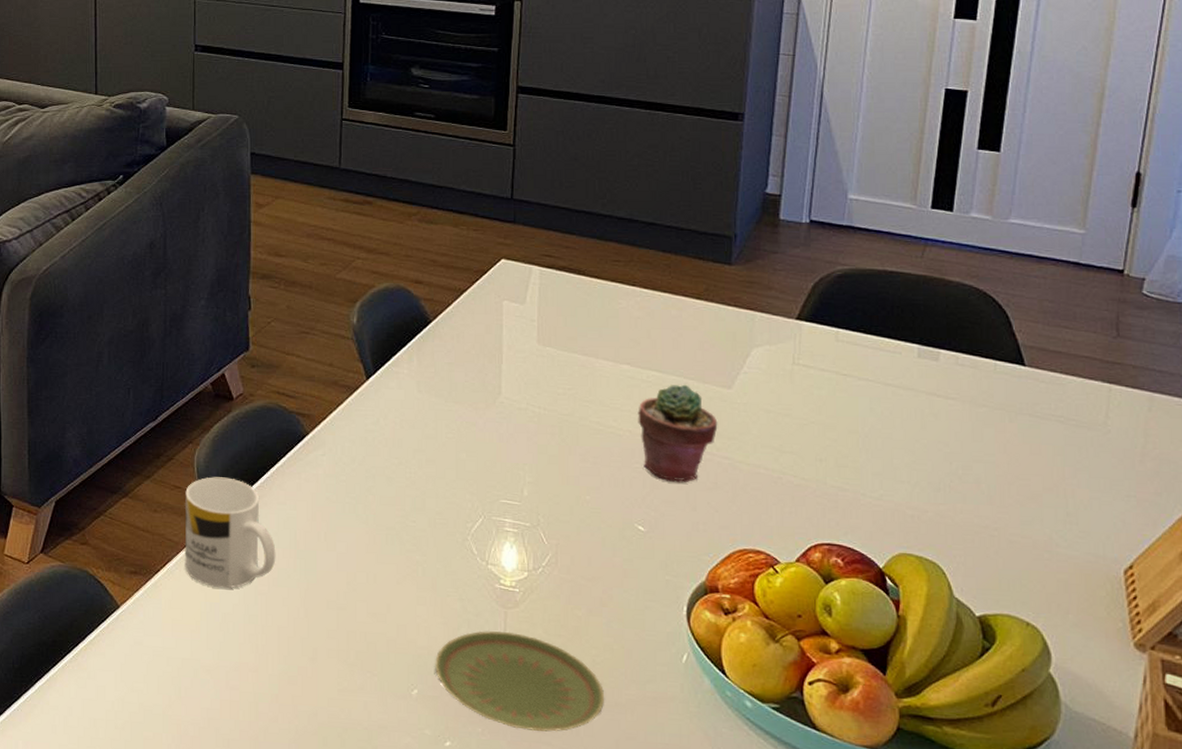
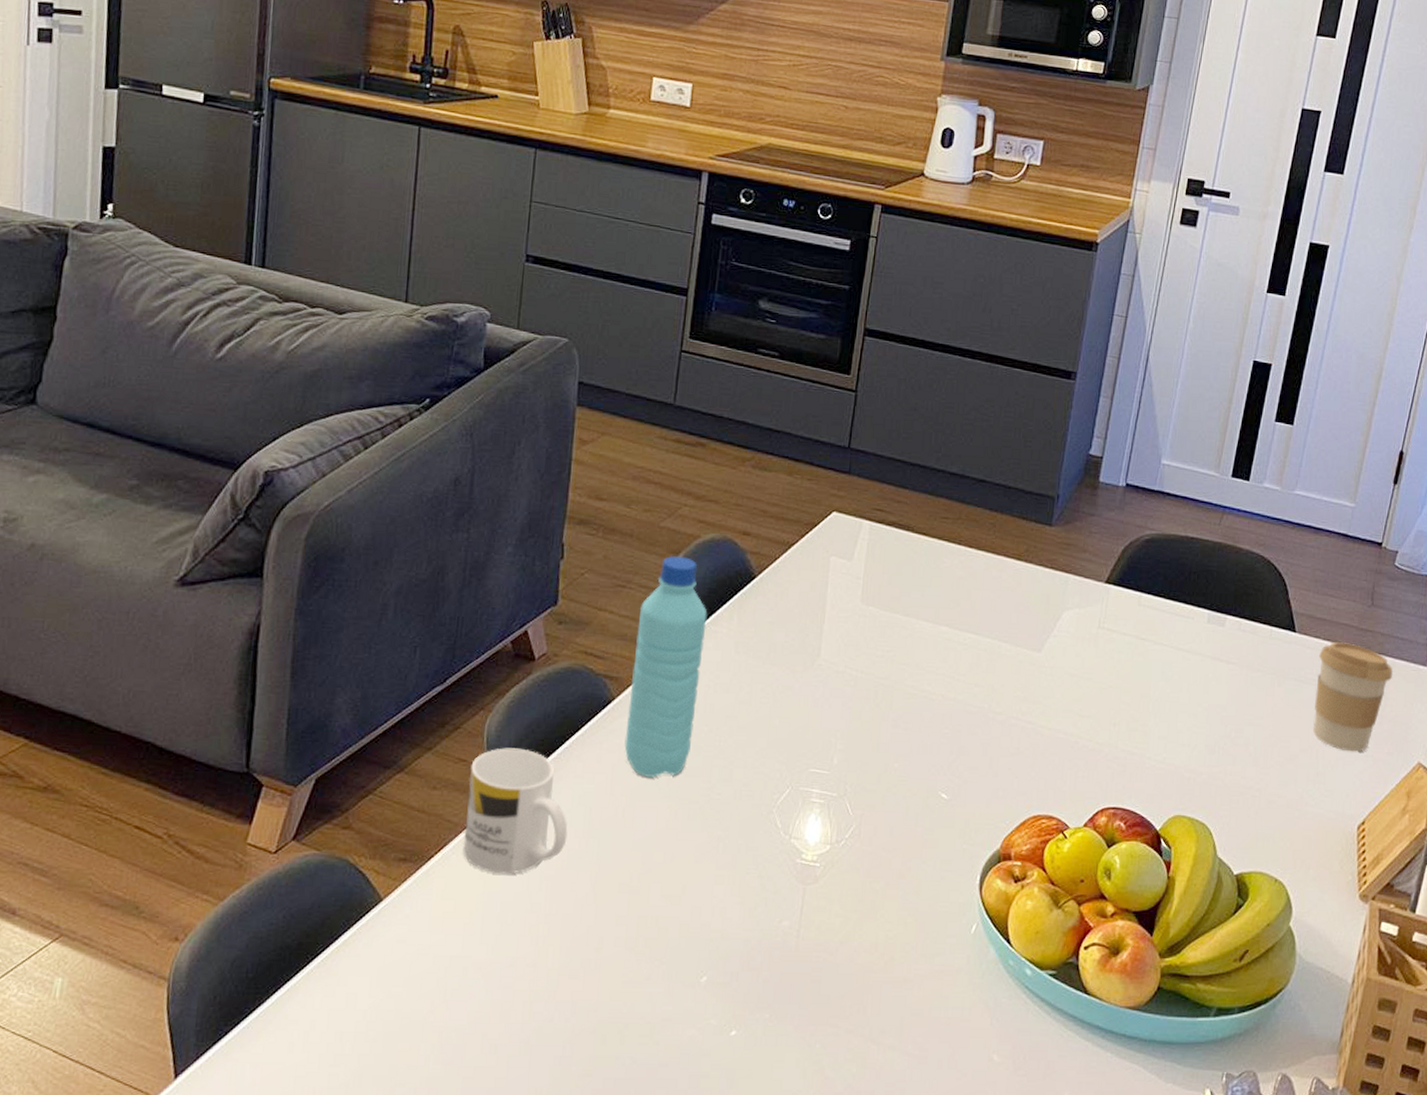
water bottle: none [321,305,388,506] -> present [624,556,707,779]
plate: present [435,631,604,732] -> none [727,909,894,1014]
potted succulent: present [638,384,718,483] -> none [951,647,1025,749]
coffee cup: none [1056,376,1153,492] -> present [1313,642,1394,752]

